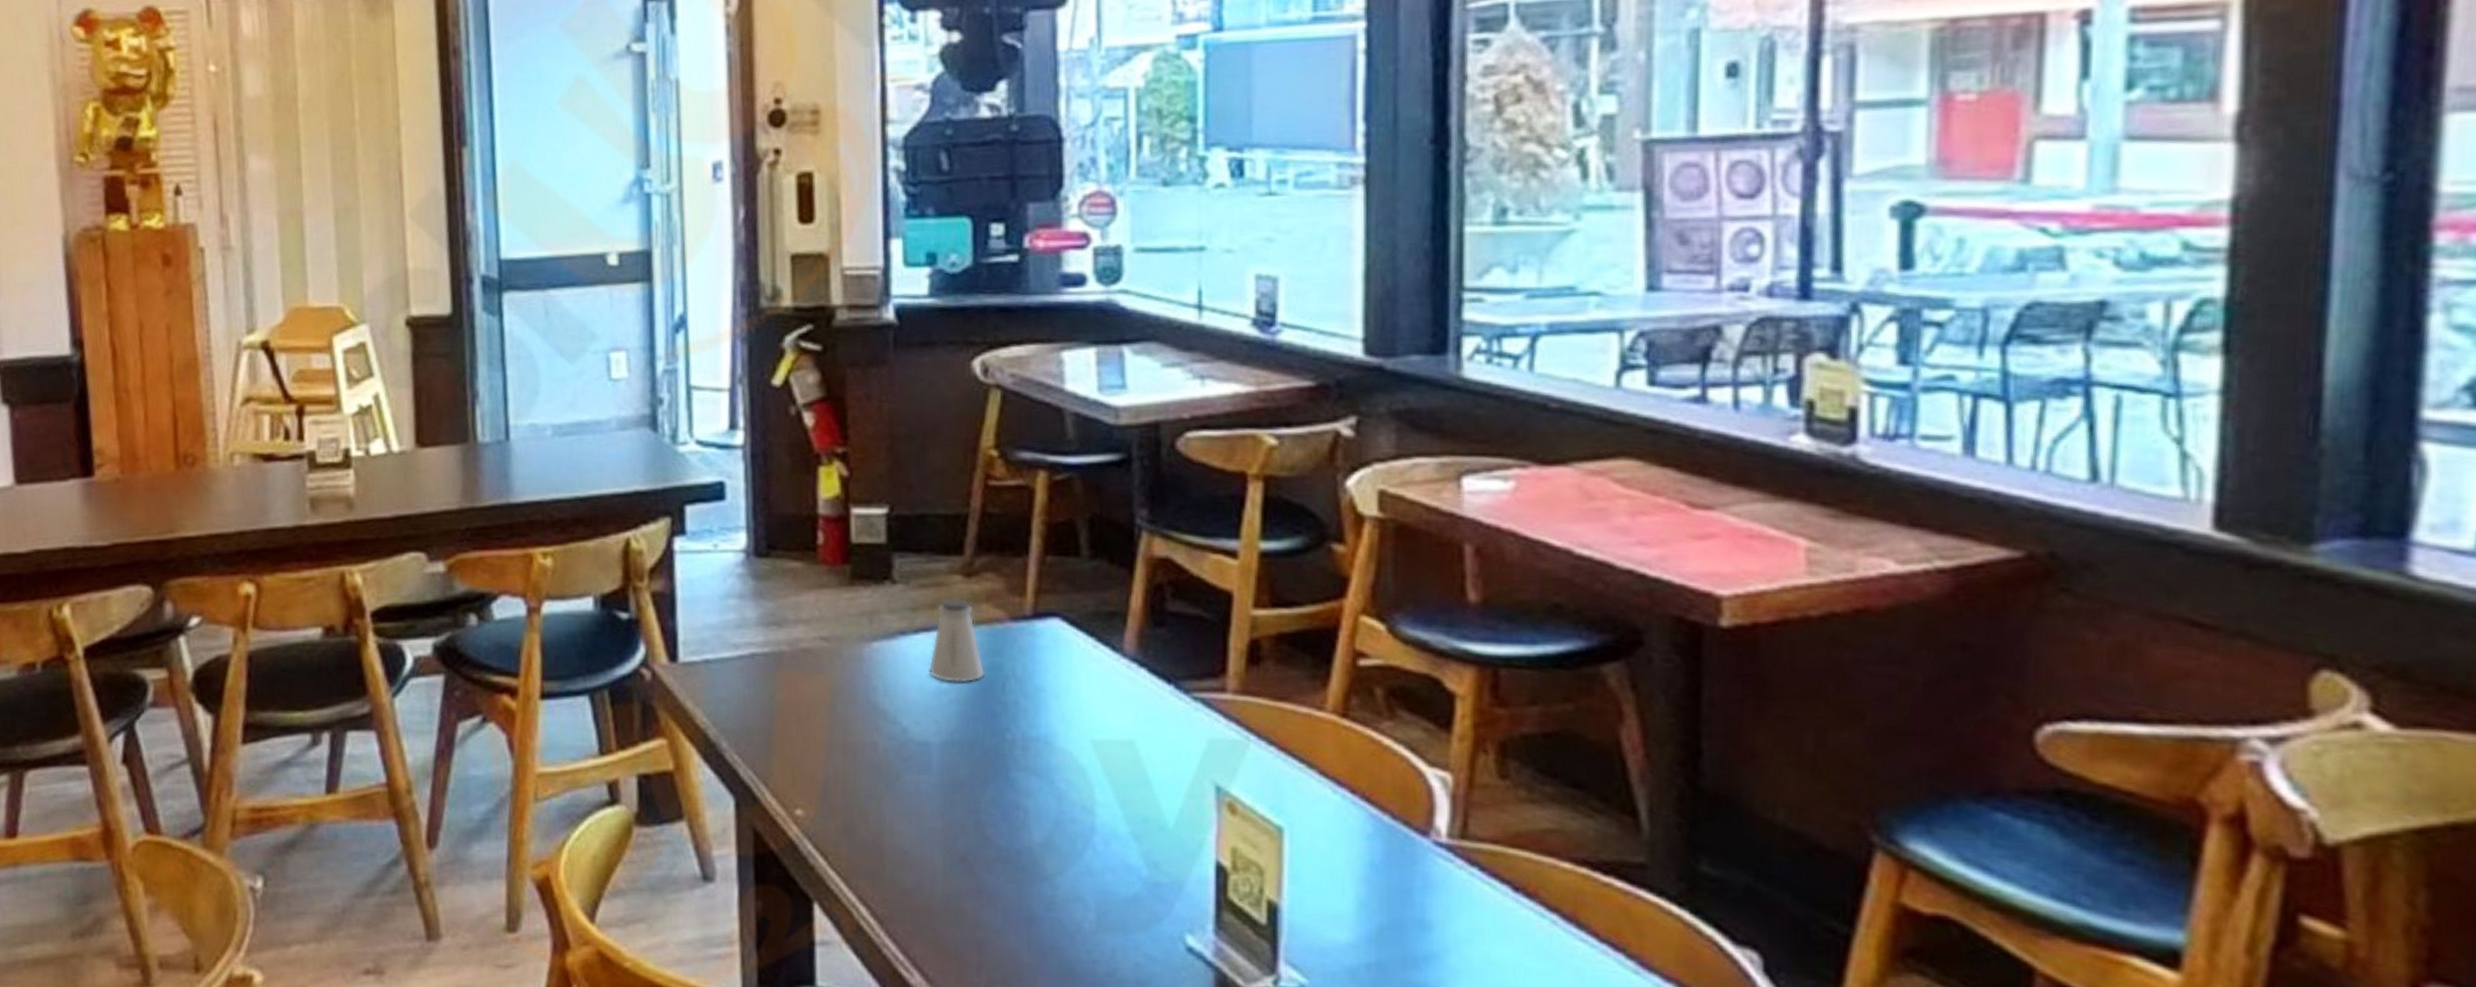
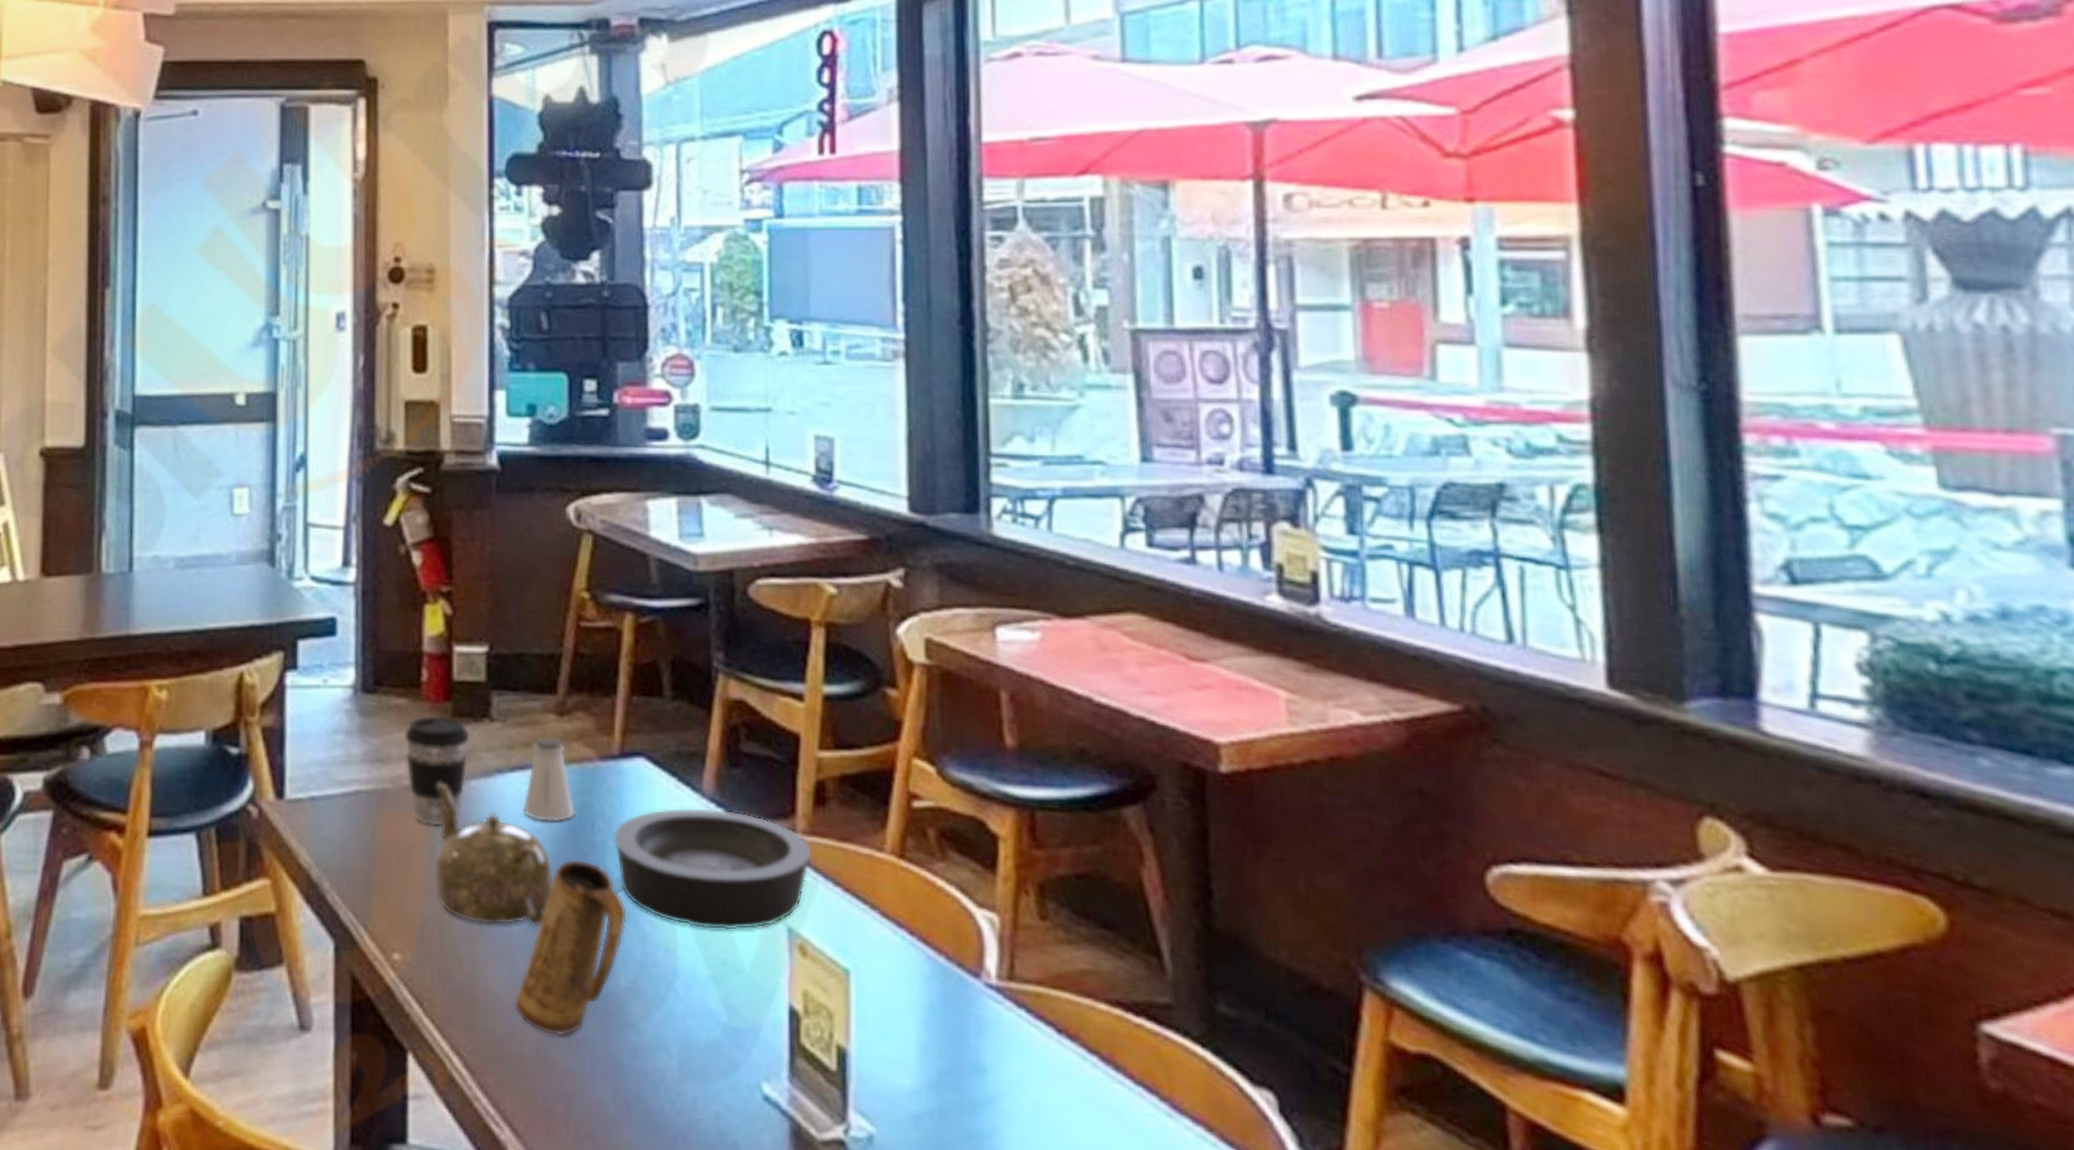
coffee cup: none [800,578,872,688] -> present [403,715,471,827]
teapot: none [836,645,961,786] -> present [434,783,553,928]
mug: none [922,718,1042,889] -> present [514,859,628,1036]
bowl: none [1026,667,1244,788] -> present [613,807,812,930]

